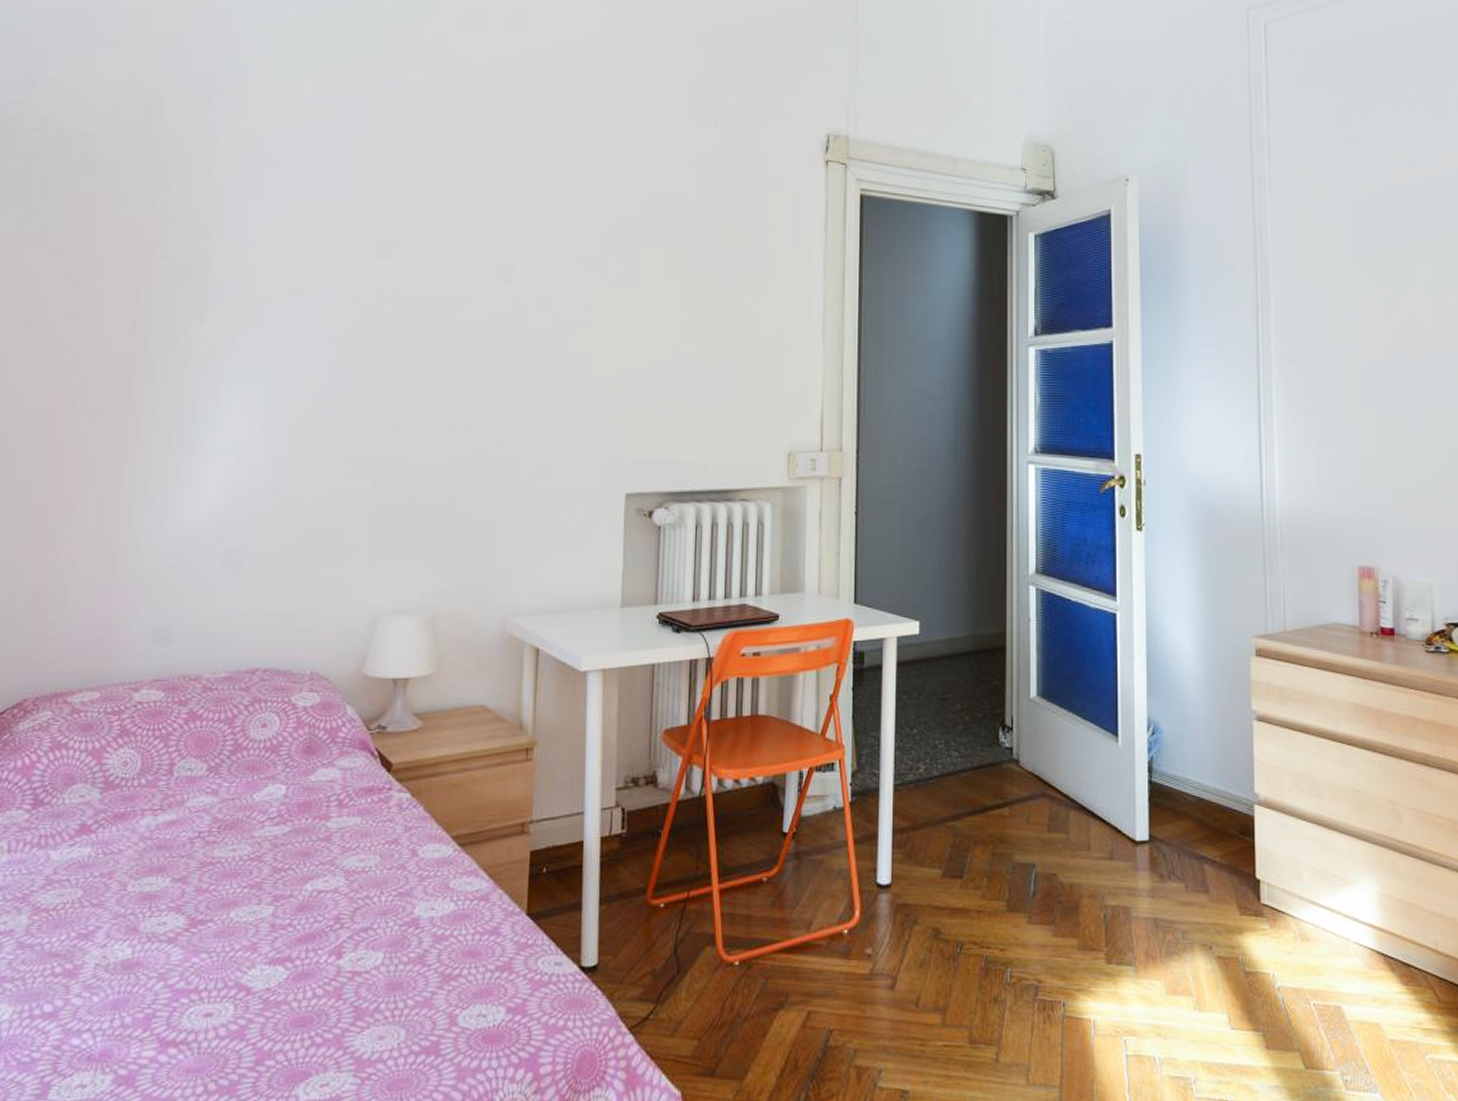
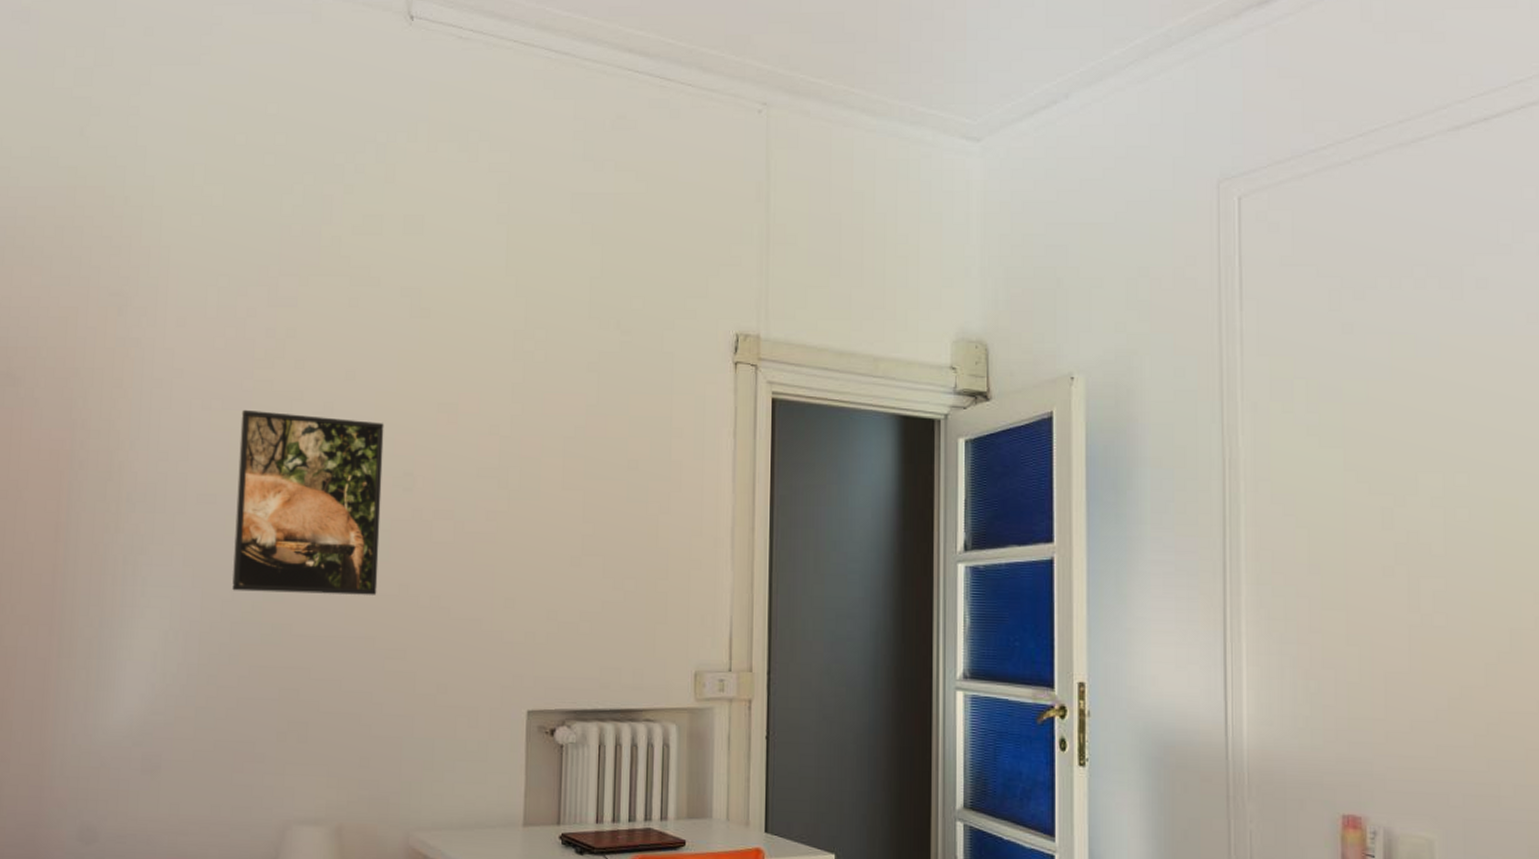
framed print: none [324,200,485,383] -> present [232,409,384,595]

